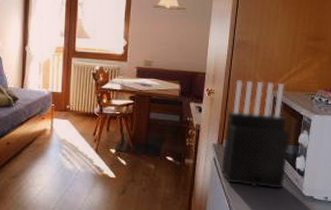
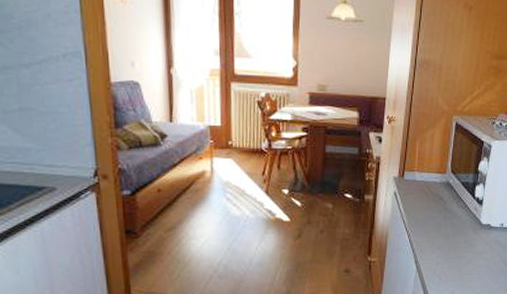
knife block: present [221,80,290,189] -> none [402,105,471,220]

